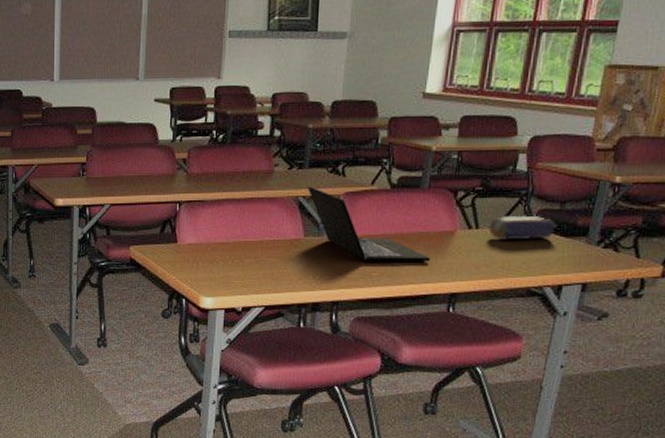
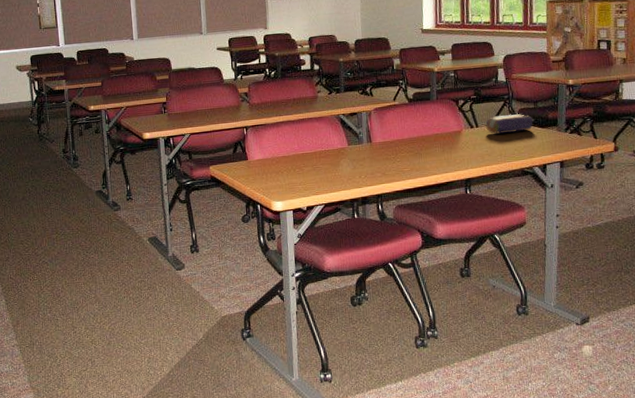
laptop: present [307,186,431,261] -> none [345,106,447,160]

